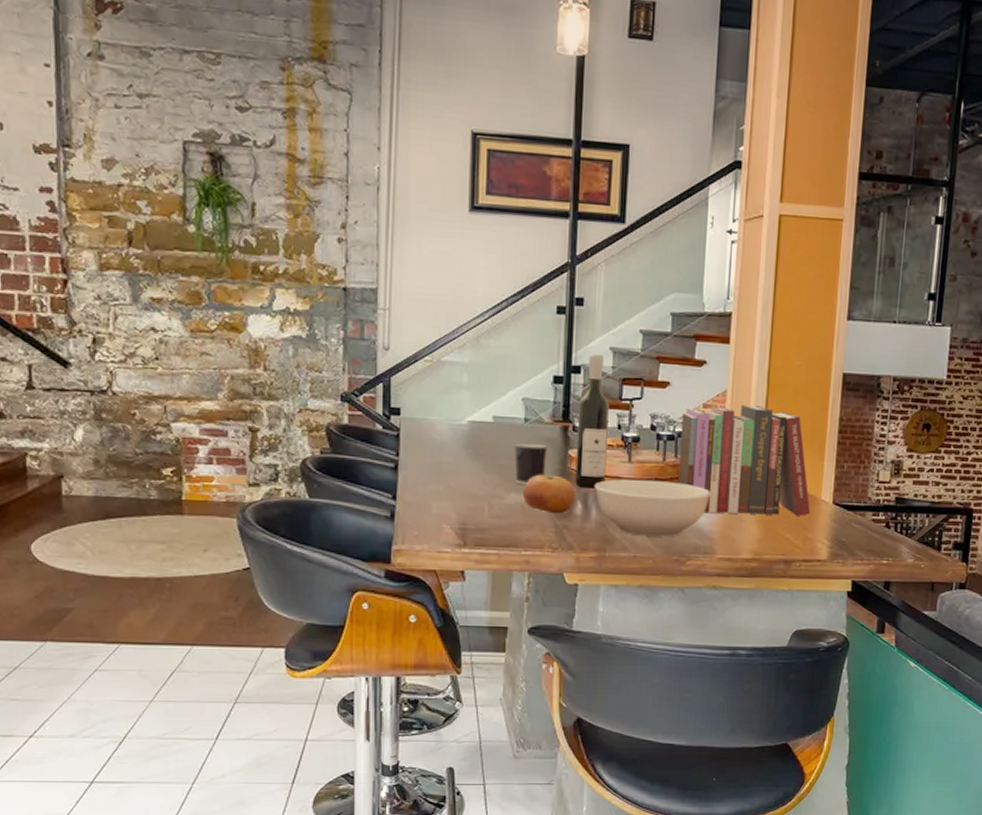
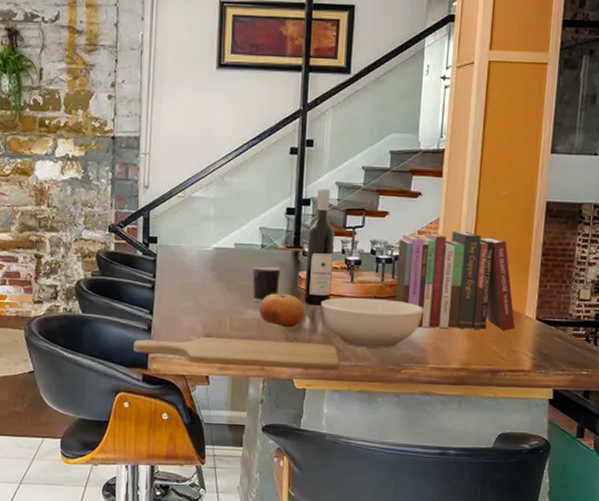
chopping board: none [373,526,617,563] -> present [134,337,340,371]

